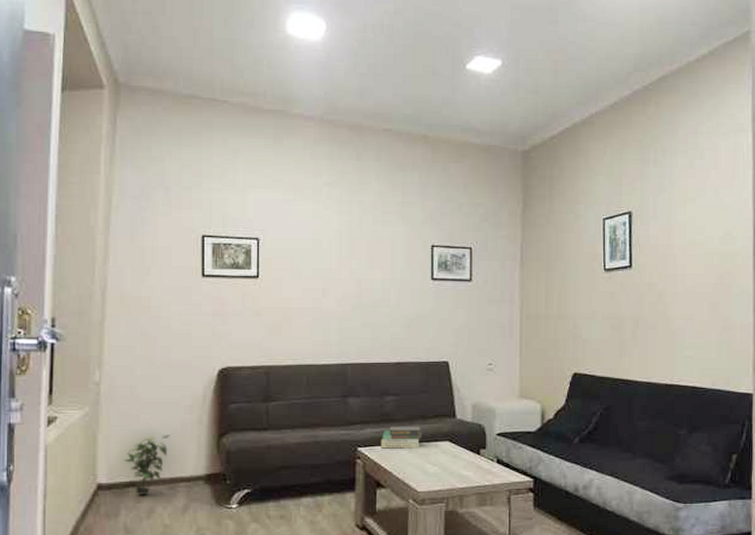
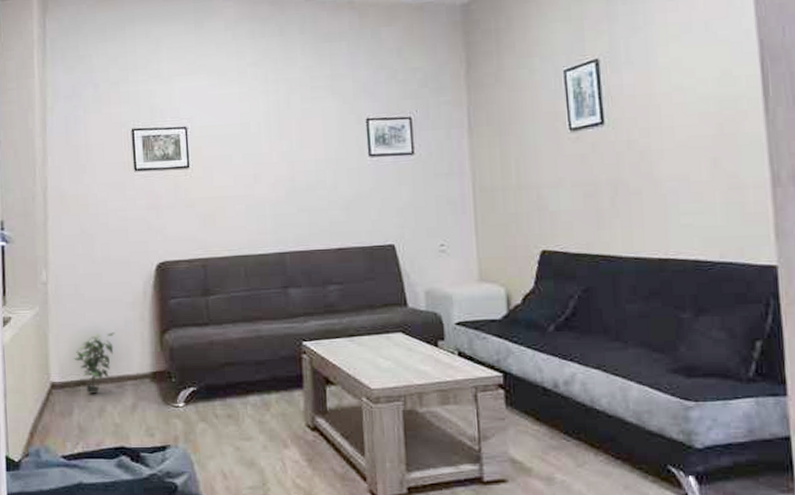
books: present [381,426,422,449] -> none [327,316,371,342]

